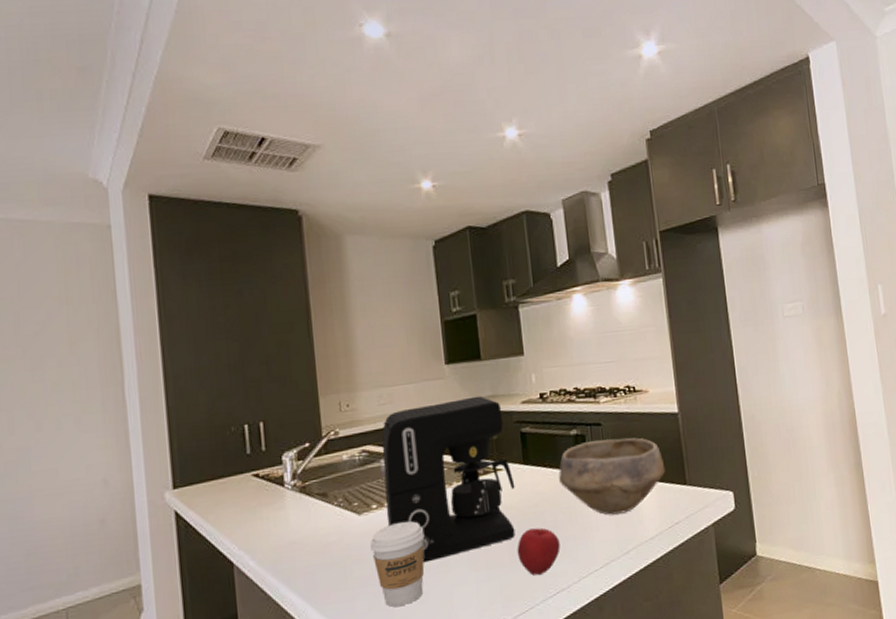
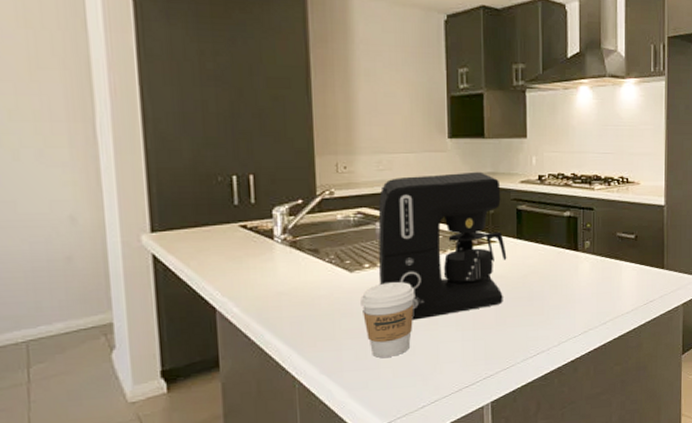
apple: present [517,527,560,576] -> none [503,296,544,339]
bowl: present [559,437,666,515] -> none [549,223,647,290]

